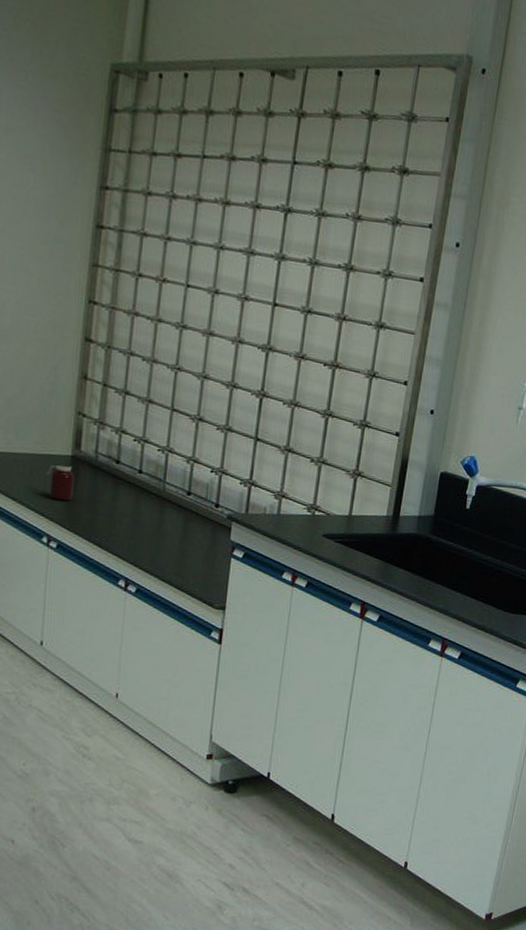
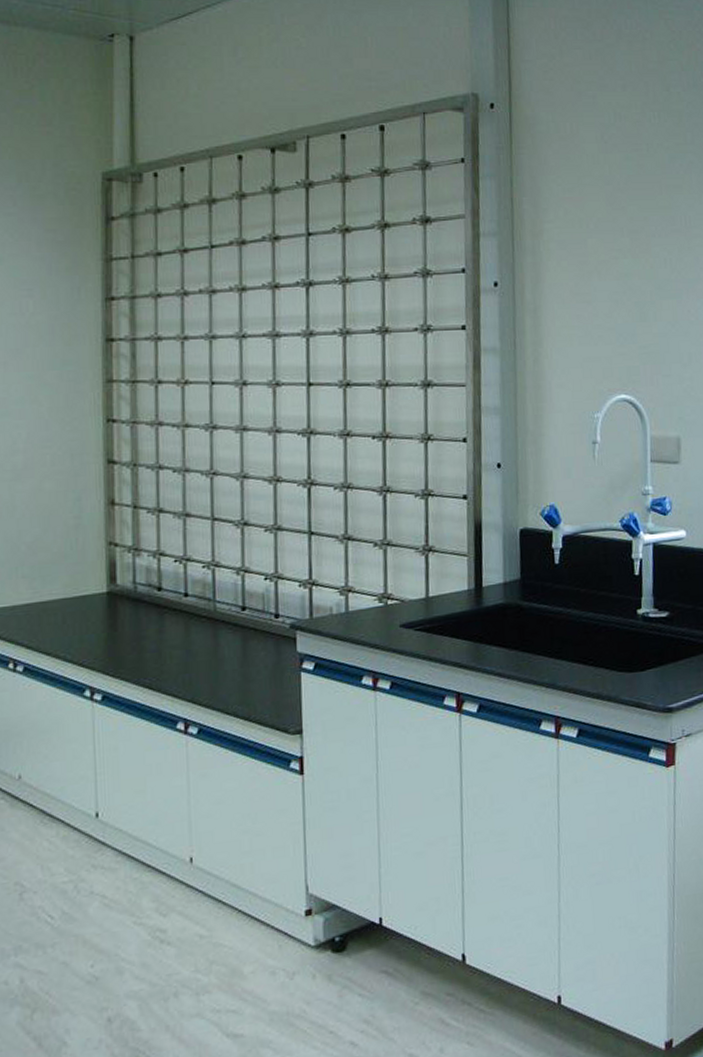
jar: present [45,465,74,501] -> none [80,604,114,645]

